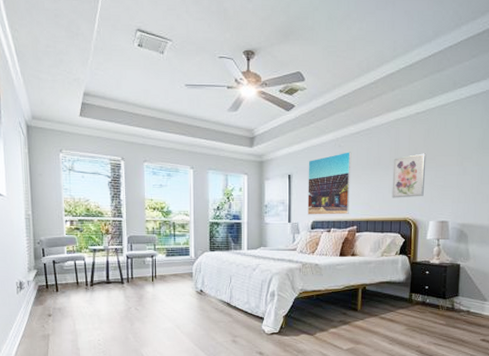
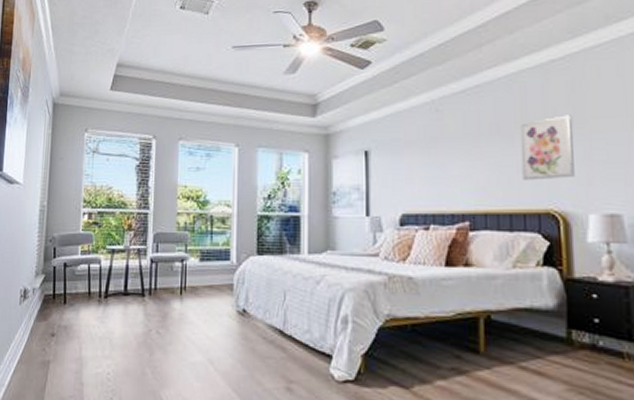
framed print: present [307,152,352,215] -> none [392,117,456,206]

